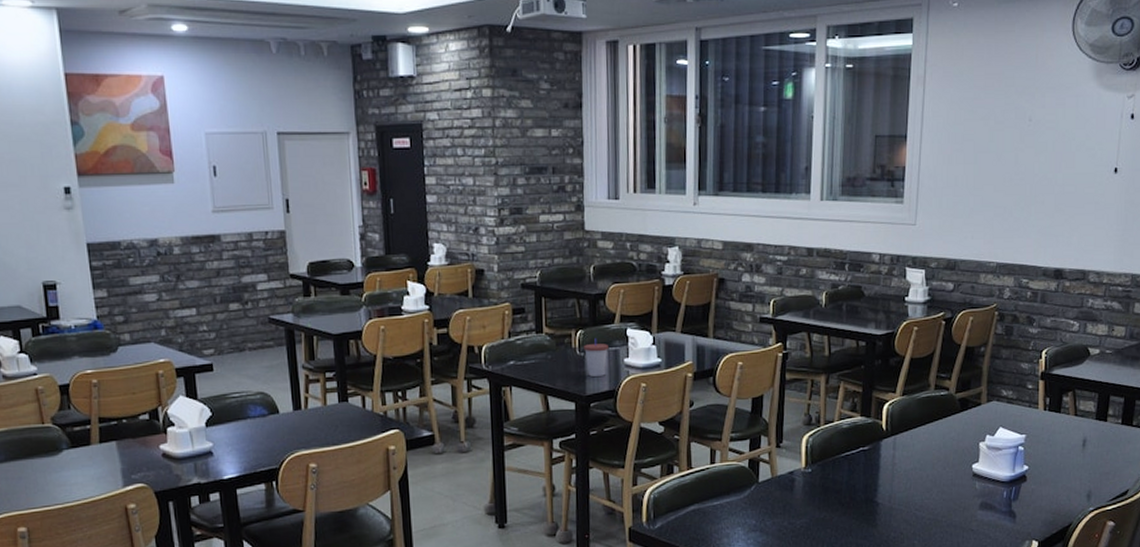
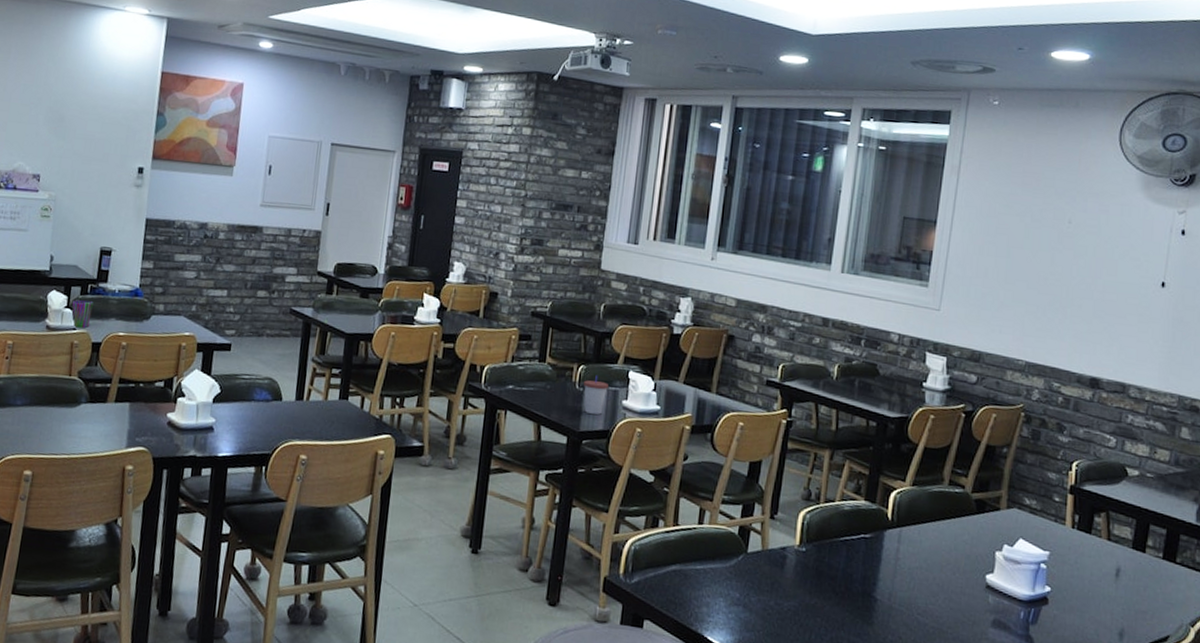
cup: none [24,342,51,372] -> present [71,300,94,329]

